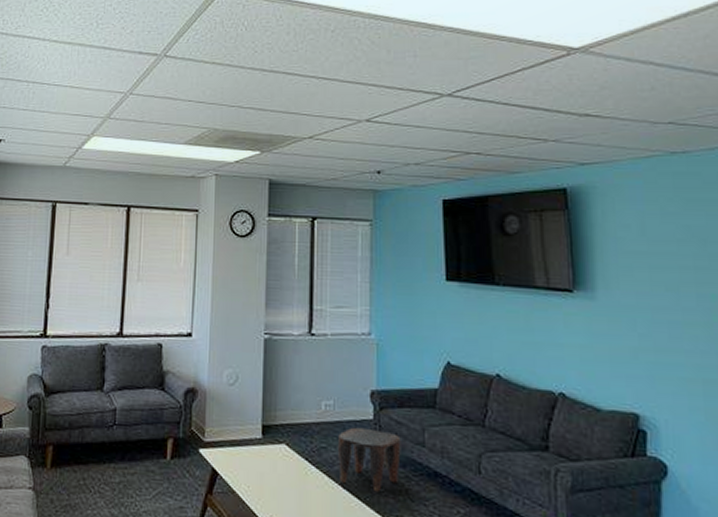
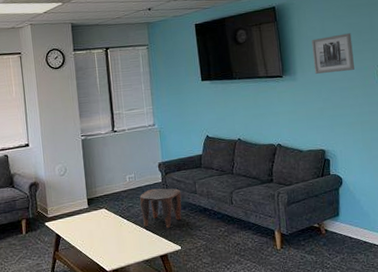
wall art: none [623,239,694,297] -> present [311,33,354,74]

